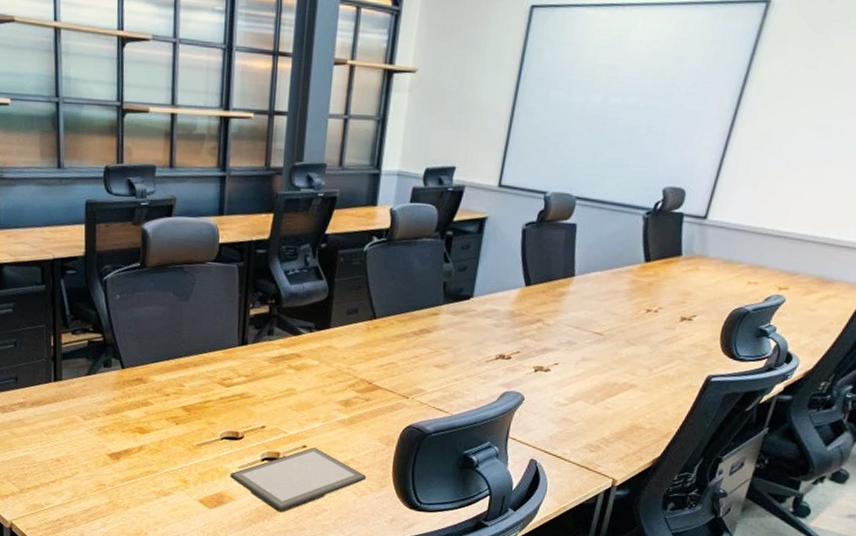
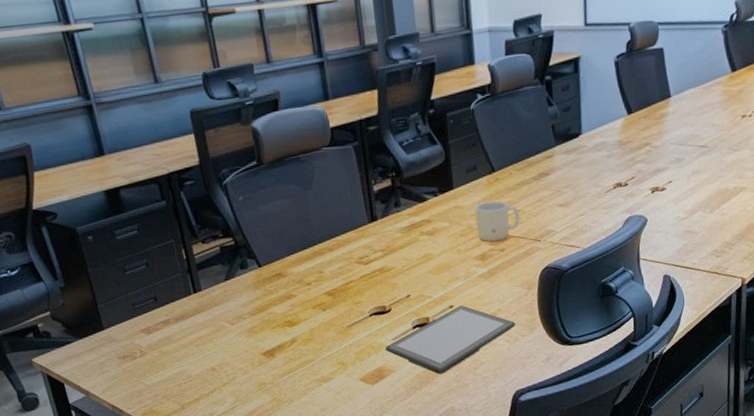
mug: none [345,347,393,390] -> present [474,200,520,242]

